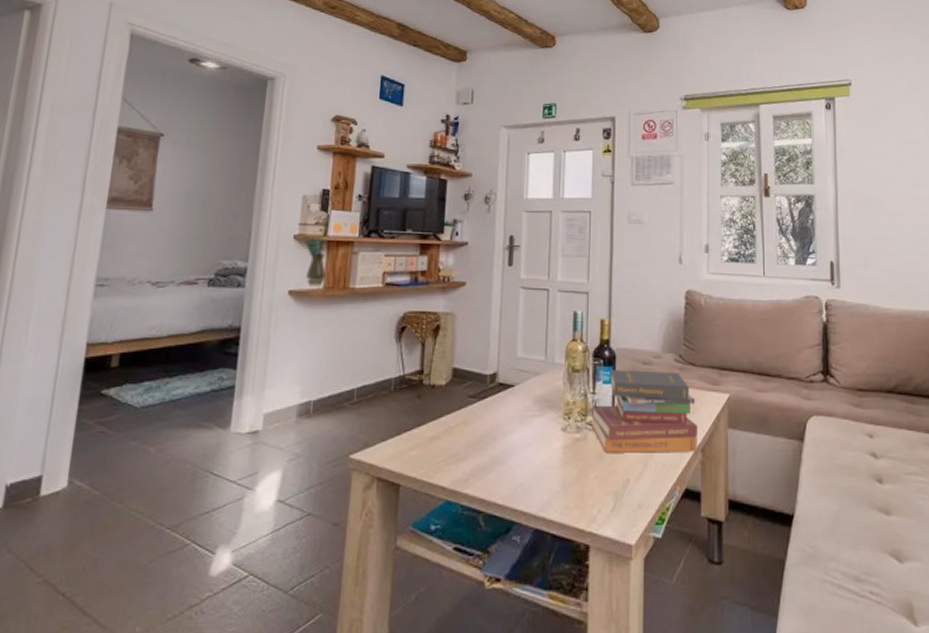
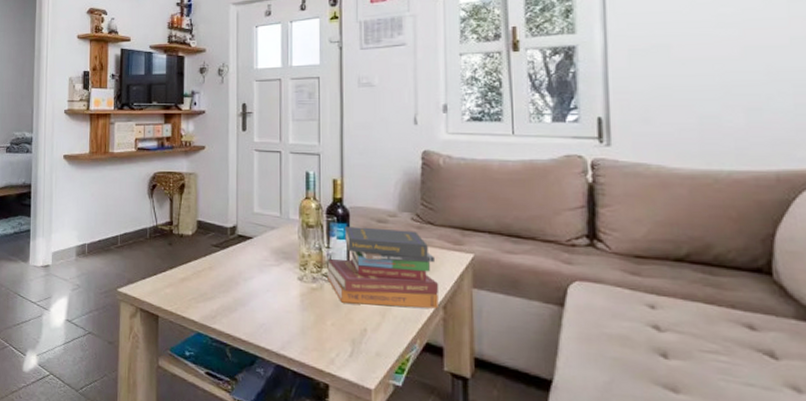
vase: present [305,237,326,286] -> none [73,111,90,151]

